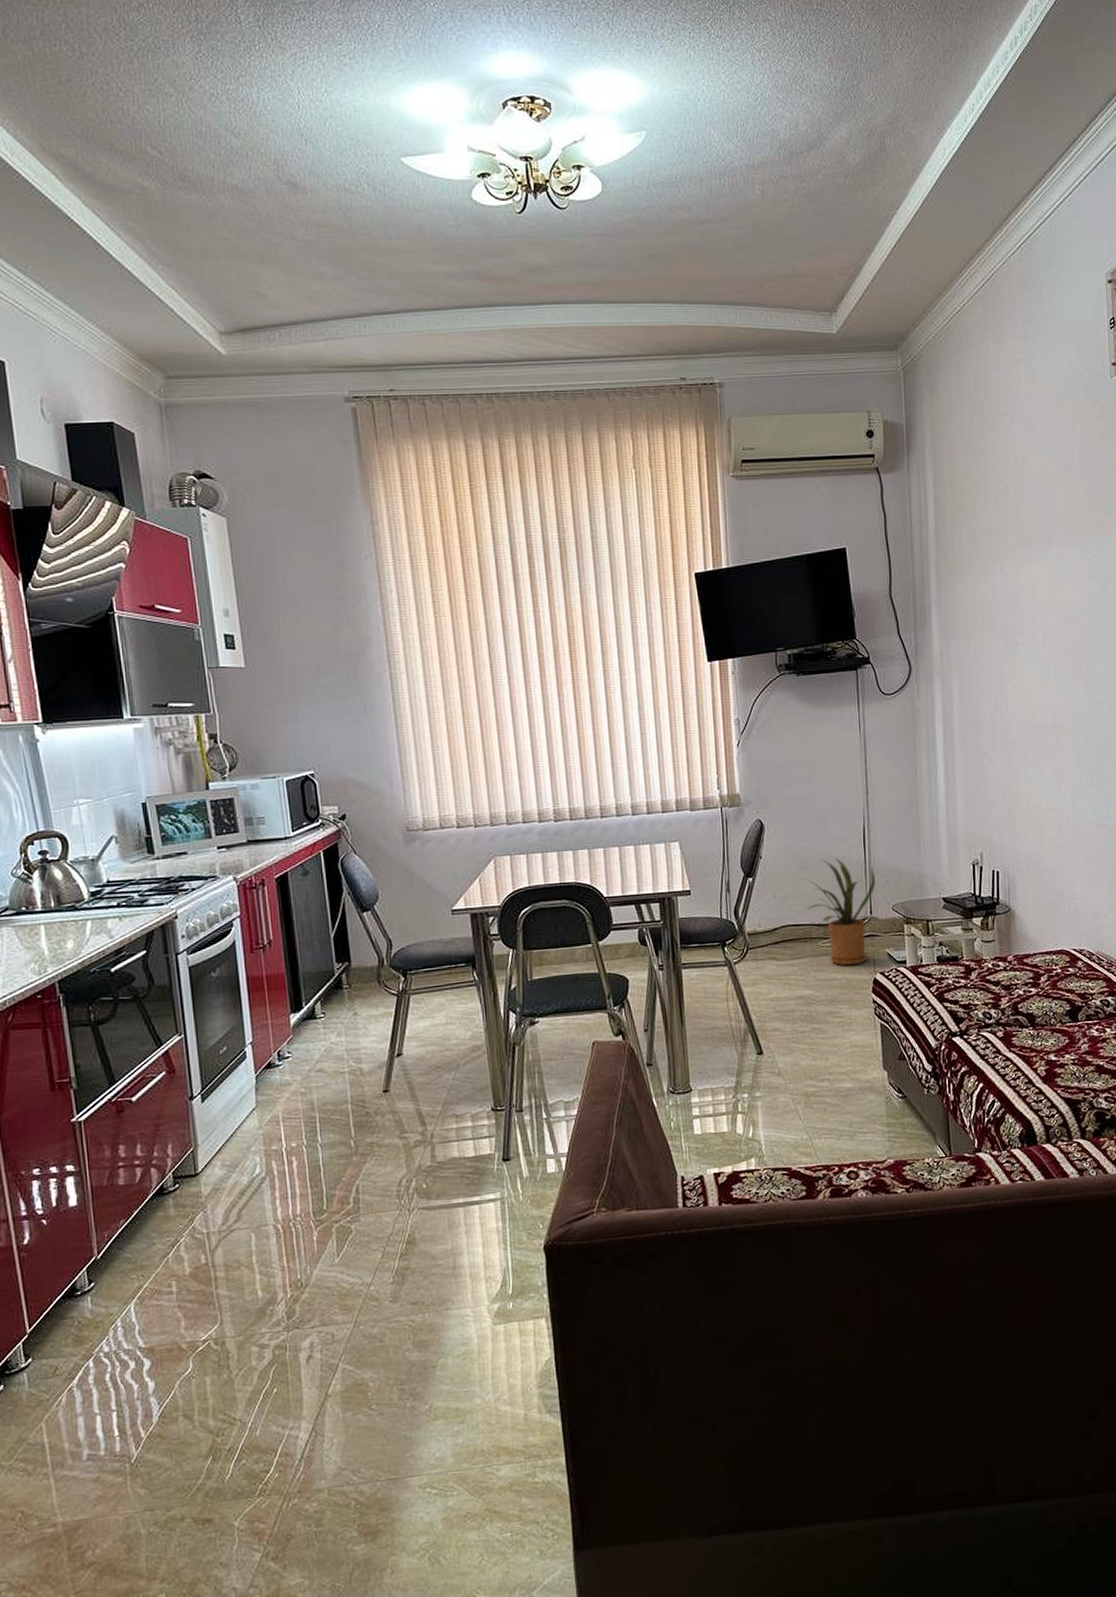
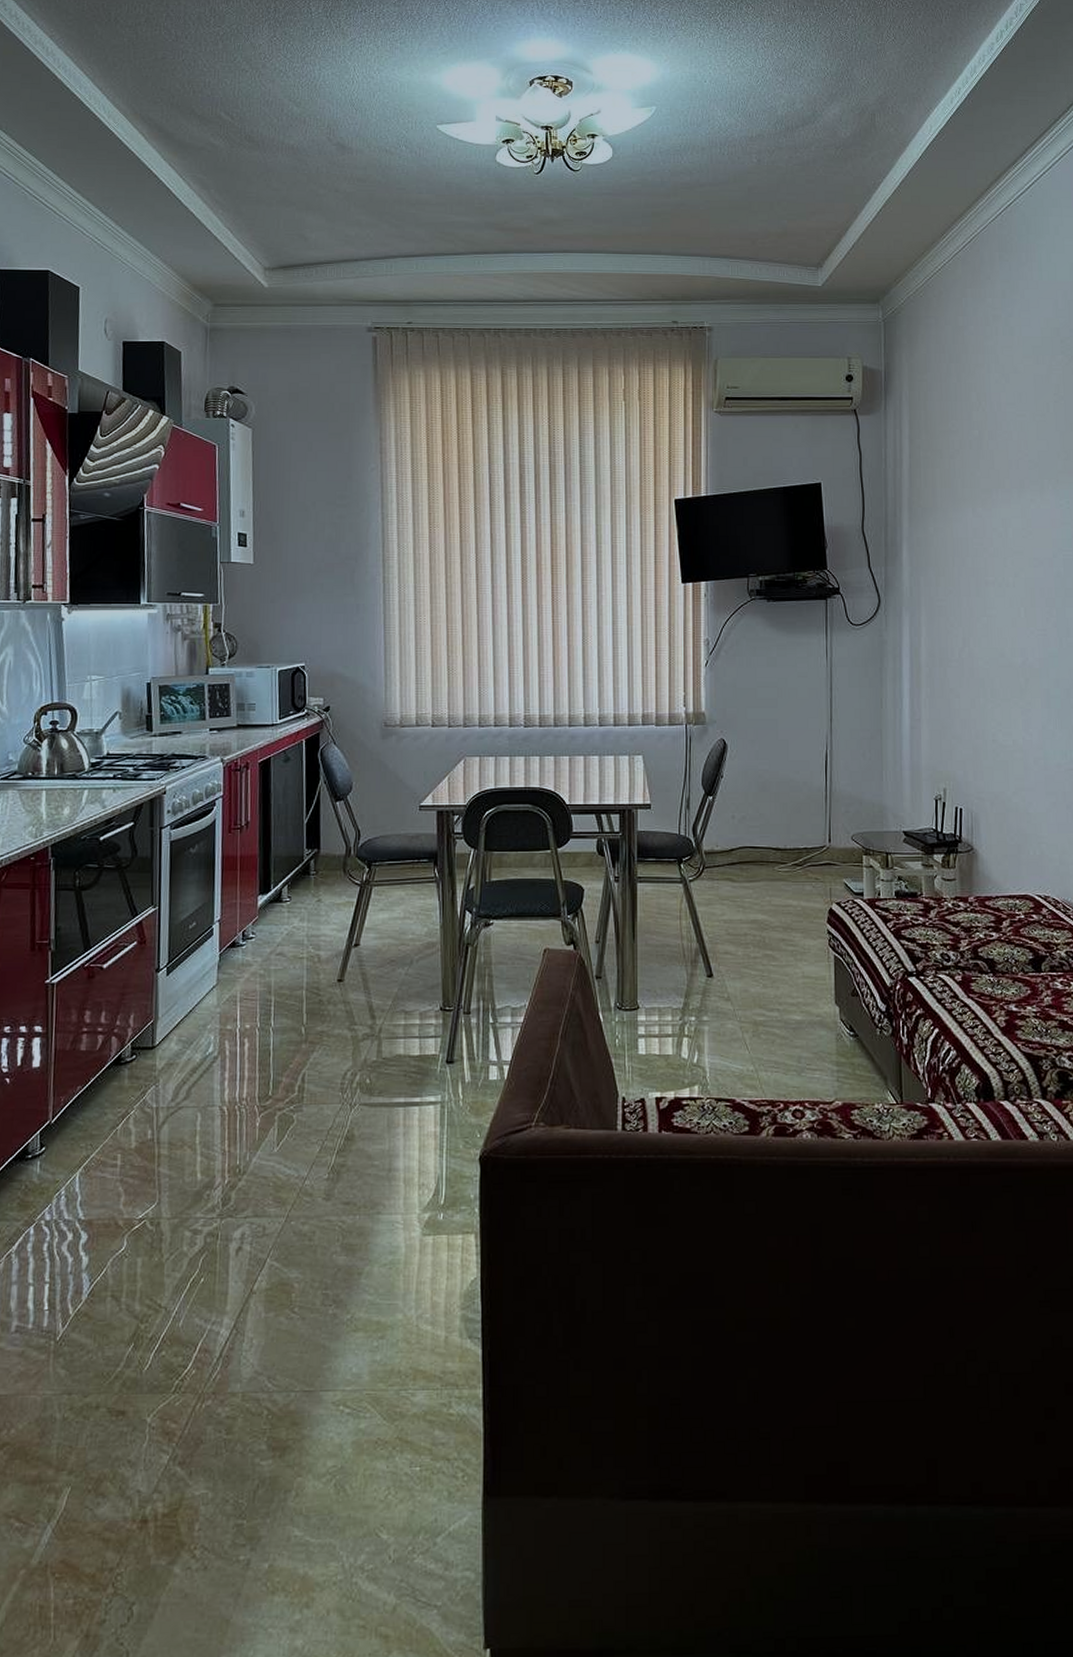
house plant: present [803,858,881,966] -> none [763,783,839,893]

